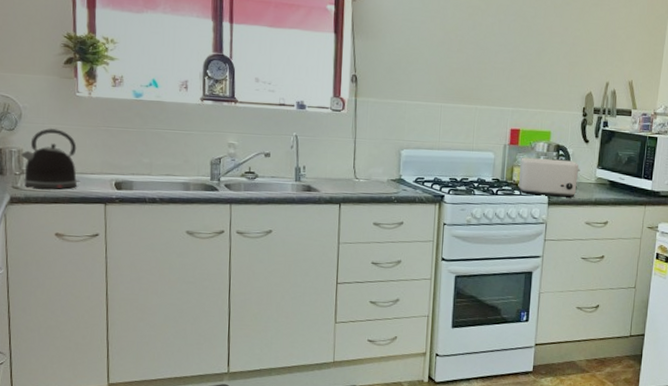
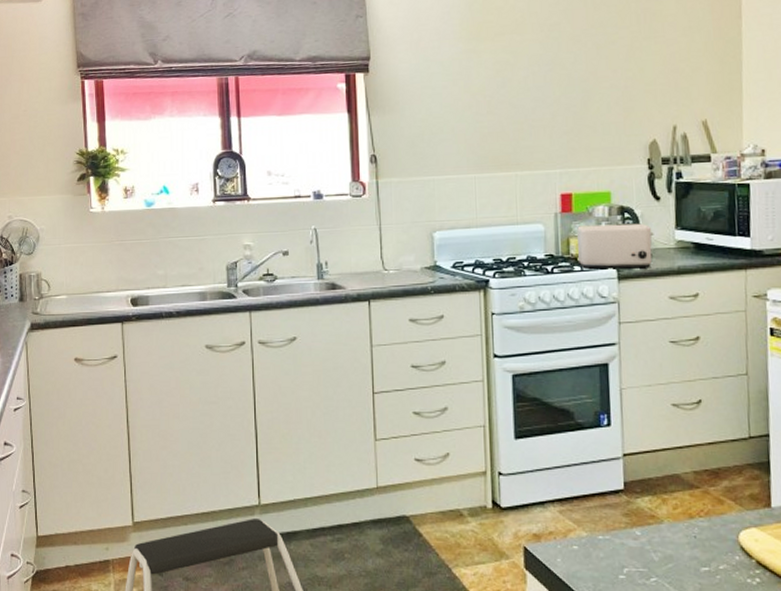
kettle: present [20,127,80,190] -> none [39,247,97,313]

